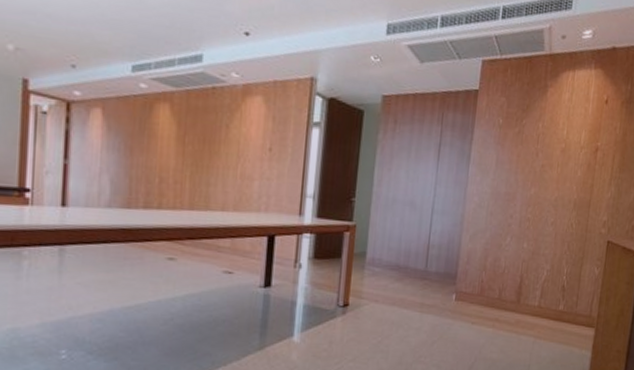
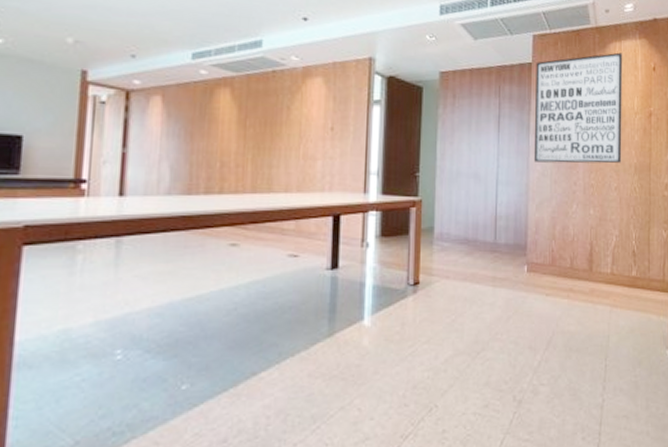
wall art: none [471,82,575,198] -> present [533,52,623,164]

